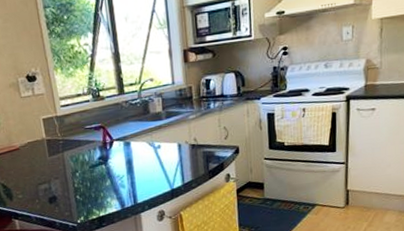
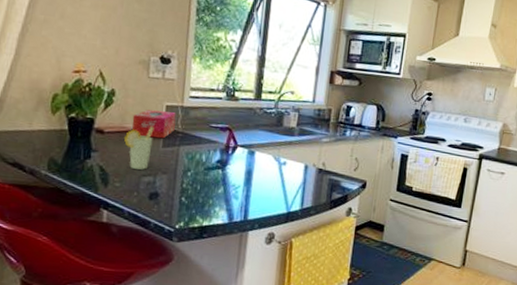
cup: none [15,141,42,180] -> present [124,127,153,170]
tissue box: none [17,123,55,151] -> present [131,109,176,139]

